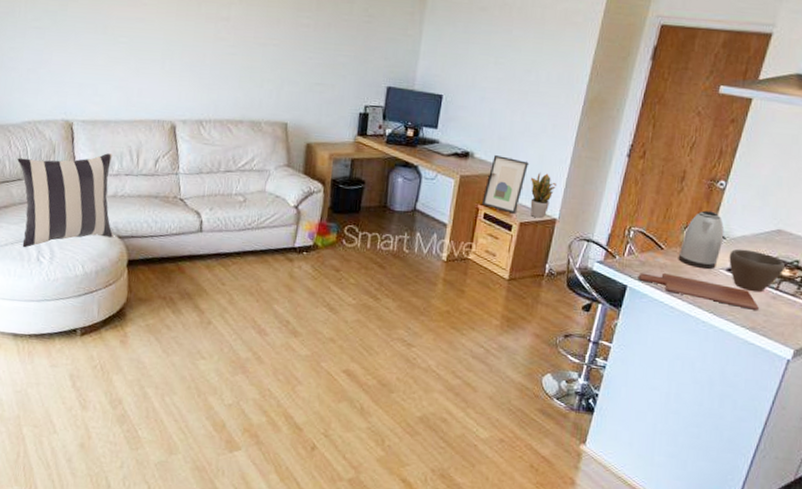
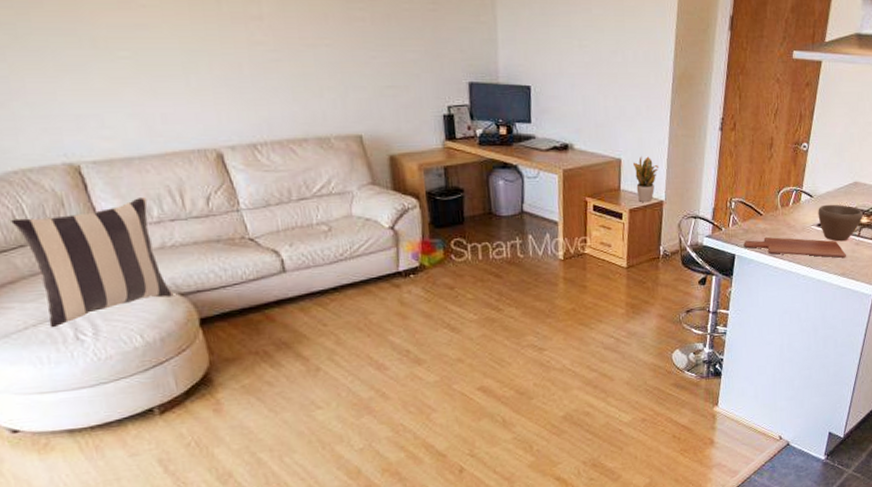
picture frame: present [482,155,530,214] -> none [589,144,630,202]
kettle: present [678,210,725,269] -> none [775,173,812,228]

